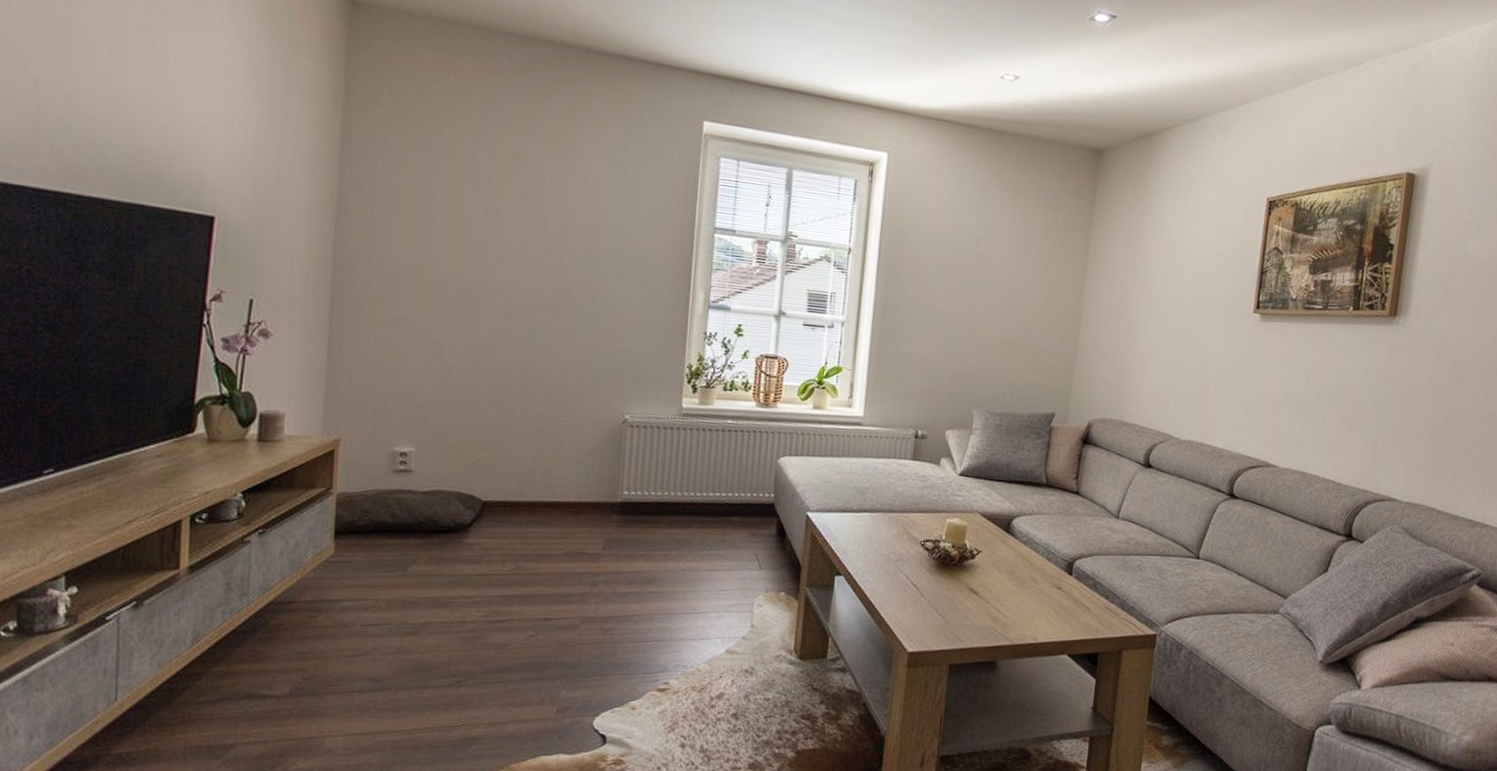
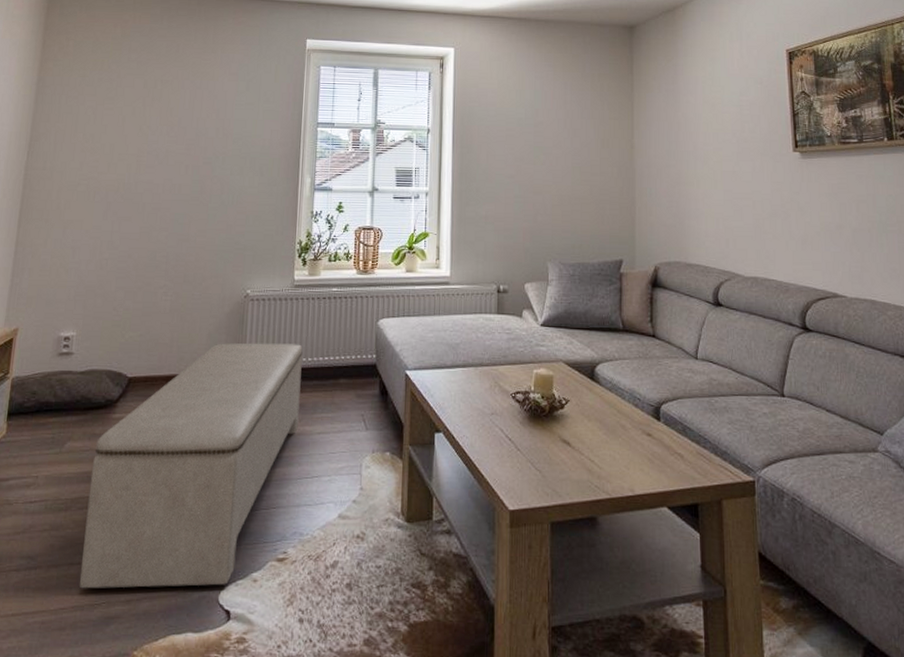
bench: none [434,471,691,712] -> present [79,343,303,589]

